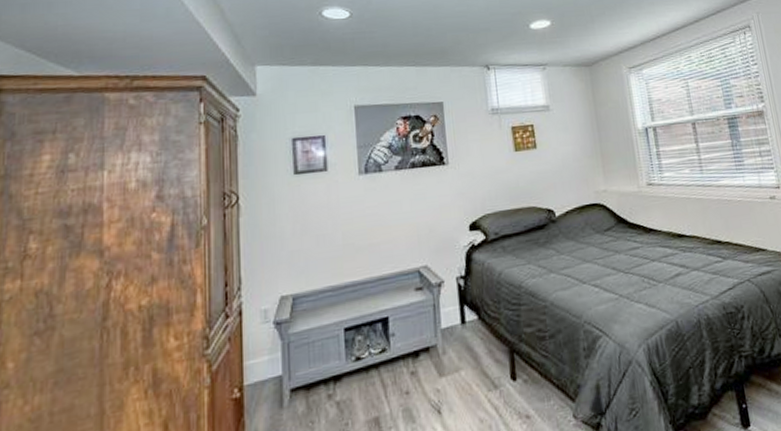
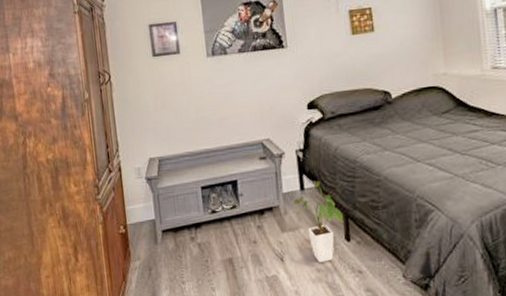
house plant: none [454,311,508,412] -> present [294,181,343,263]

